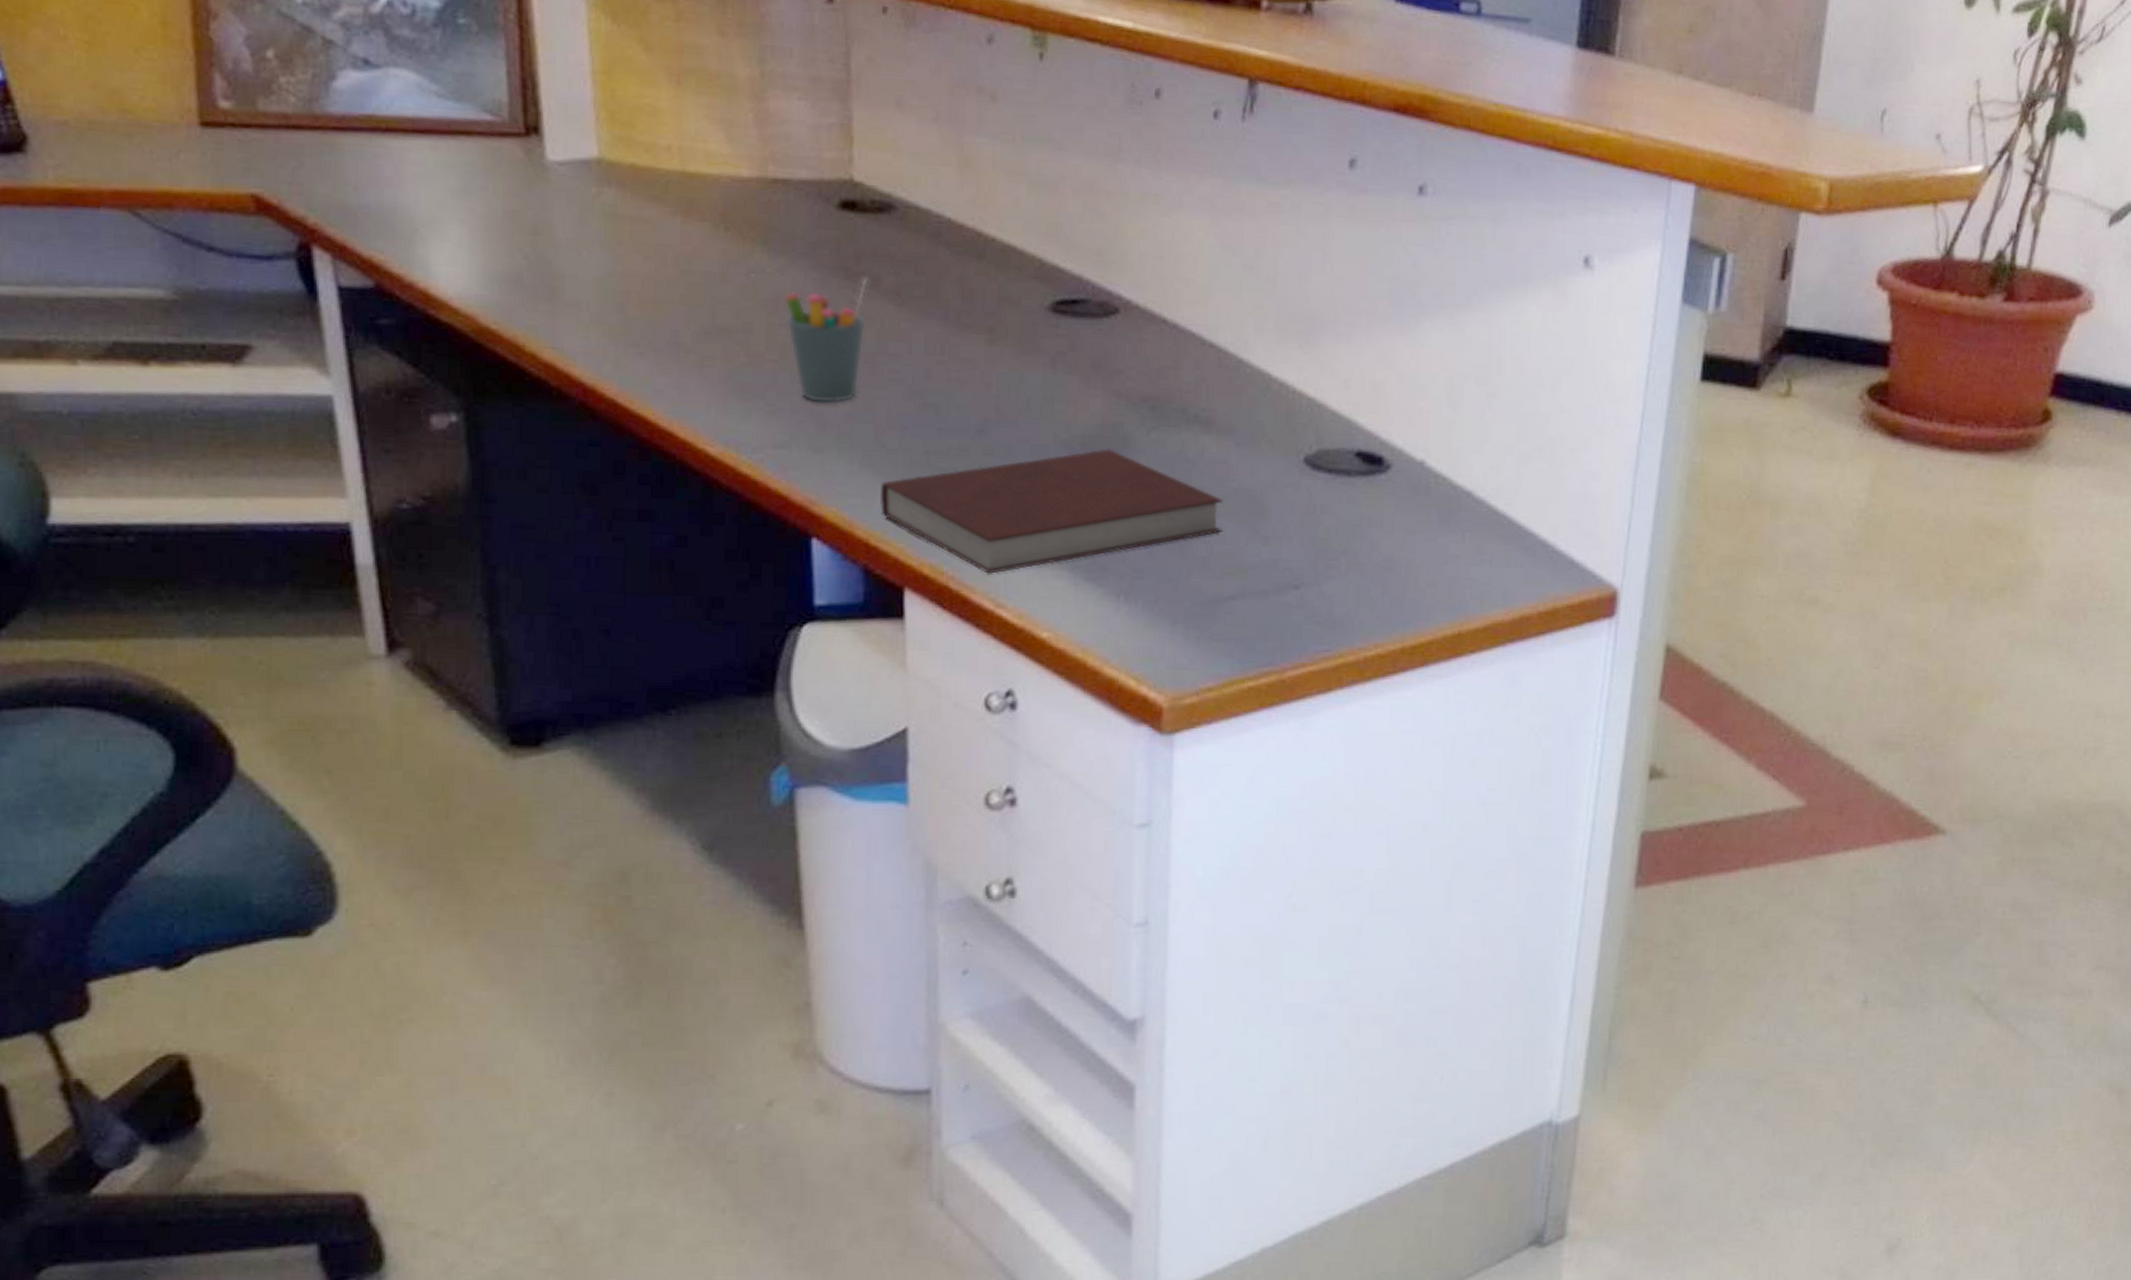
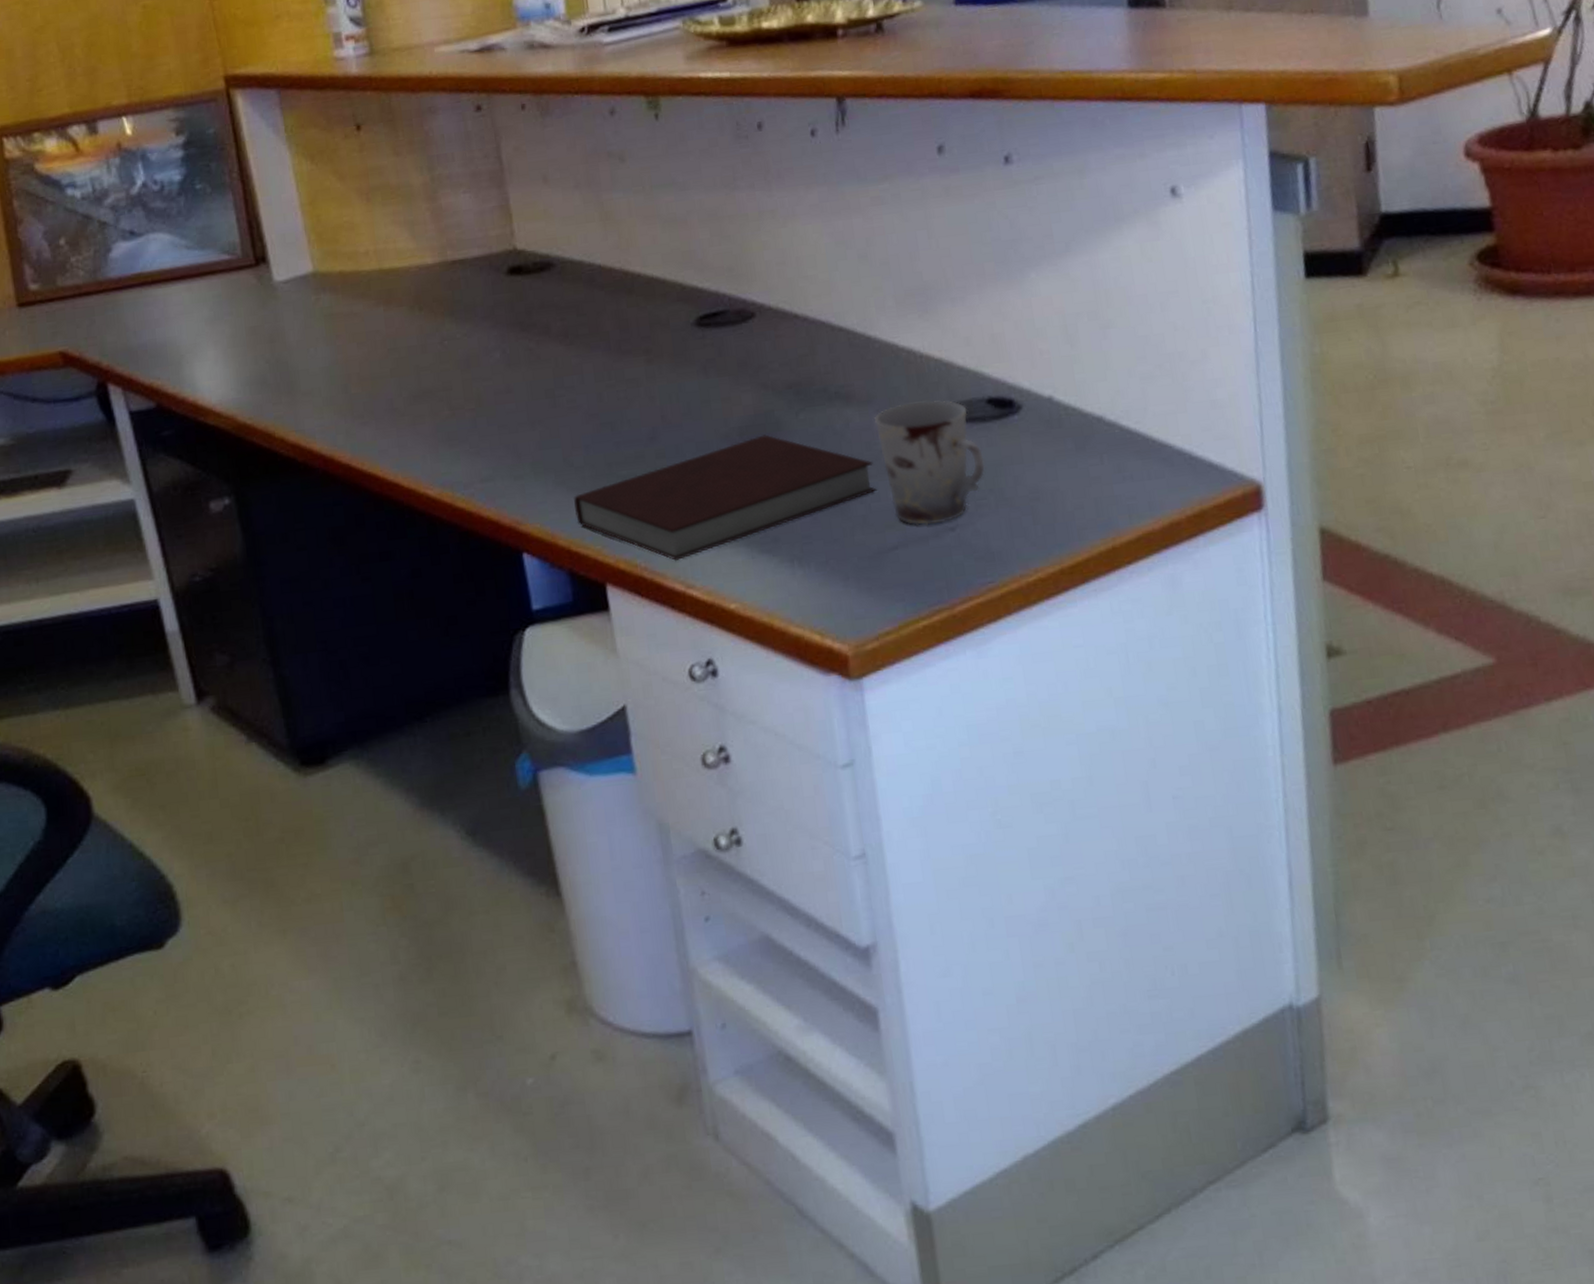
pen holder: present [783,279,868,404] -> none [473,328,544,439]
cup: none [1231,441,1343,579] -> present [873,400,985,525]

